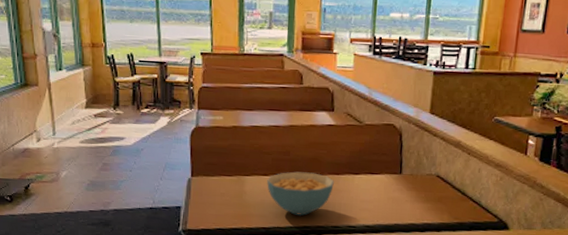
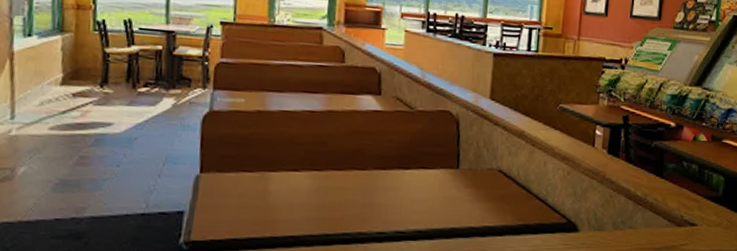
cereal bowl: present [267,171,334,216] -> none [297,166,380,220]

